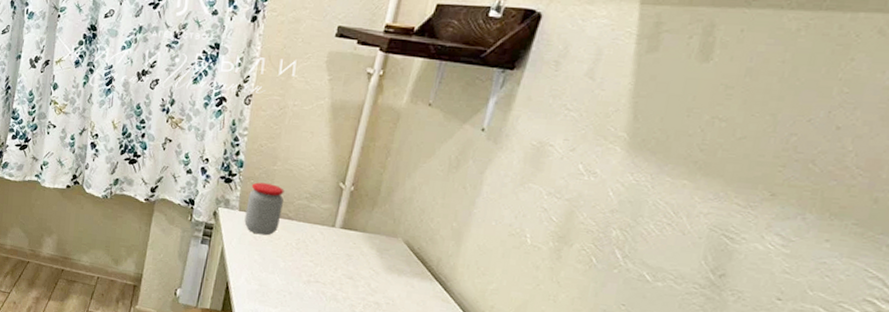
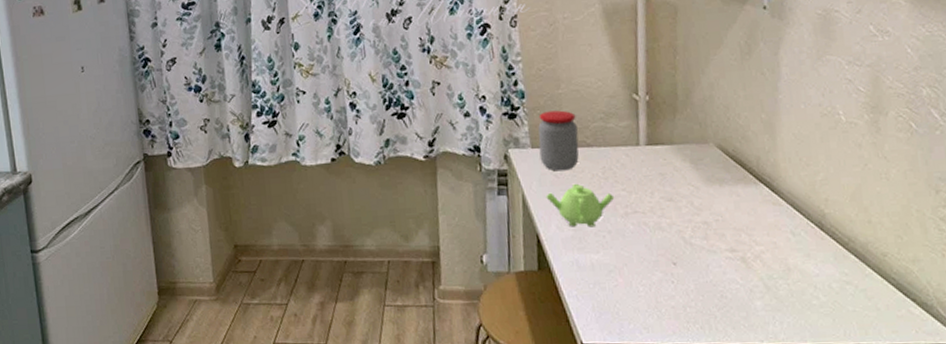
teapot: none [242,247,302,287] -> present [546,183,615,228]

